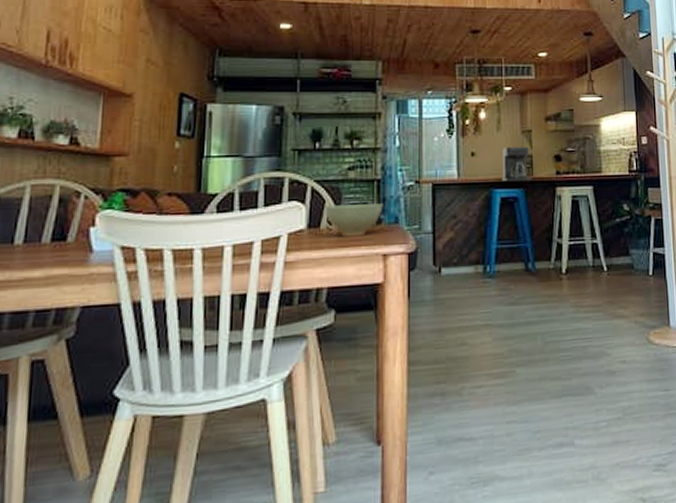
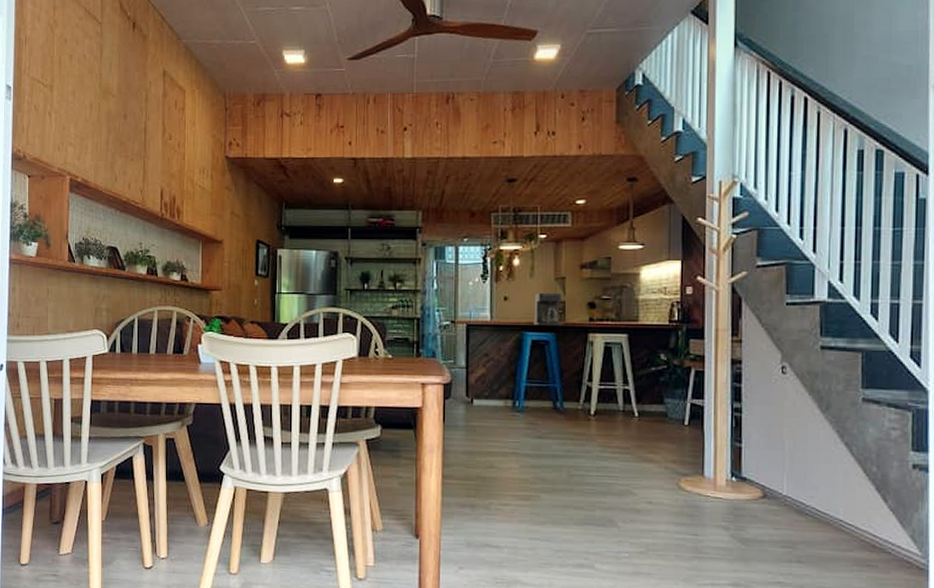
bowl: present [324,203,383,237] -> none [372,338,422,366]

